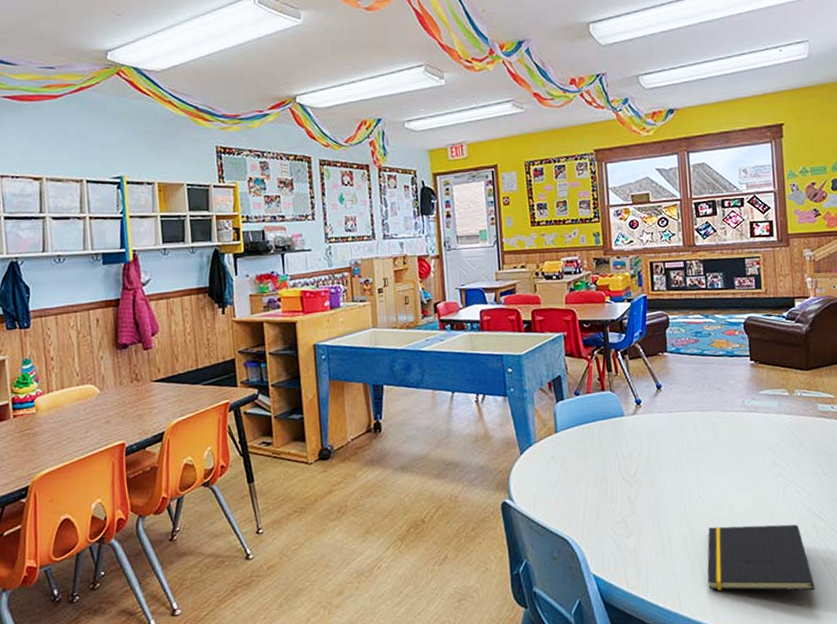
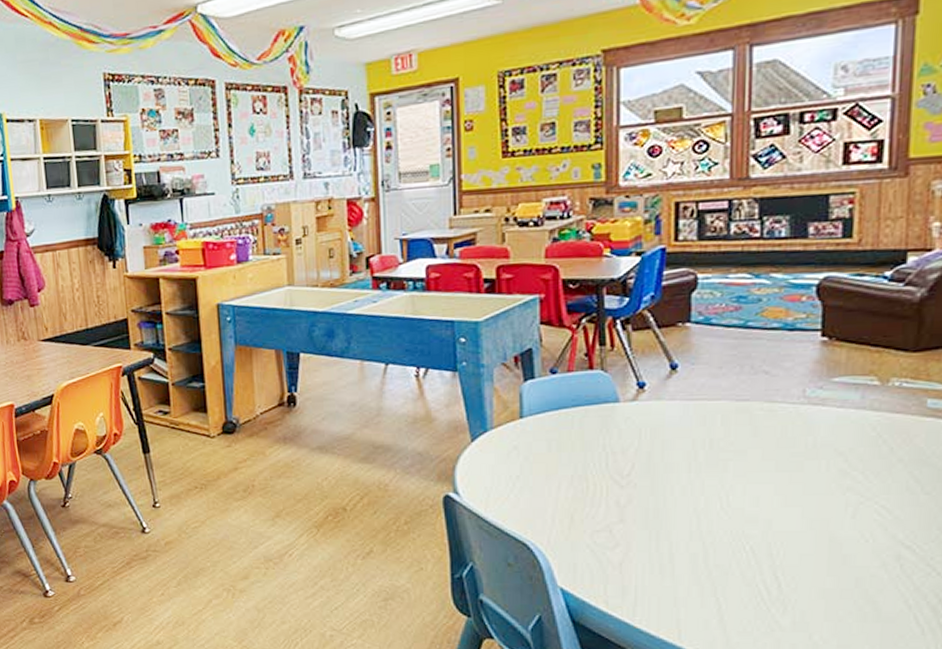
notepad: present [707,524,815,591] -> none [722,547,889,639]

